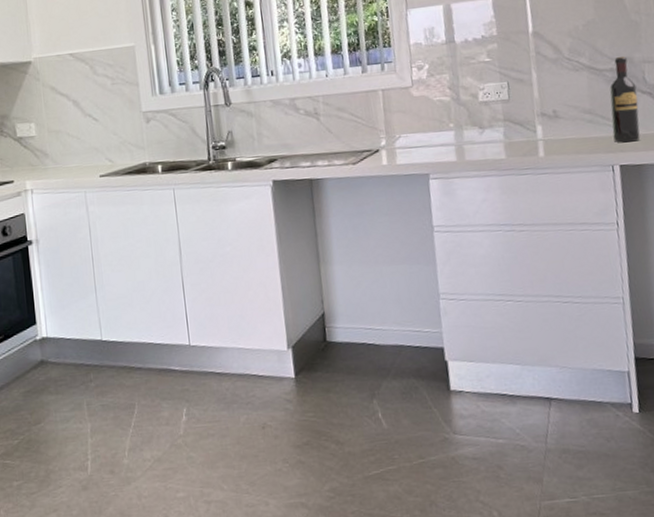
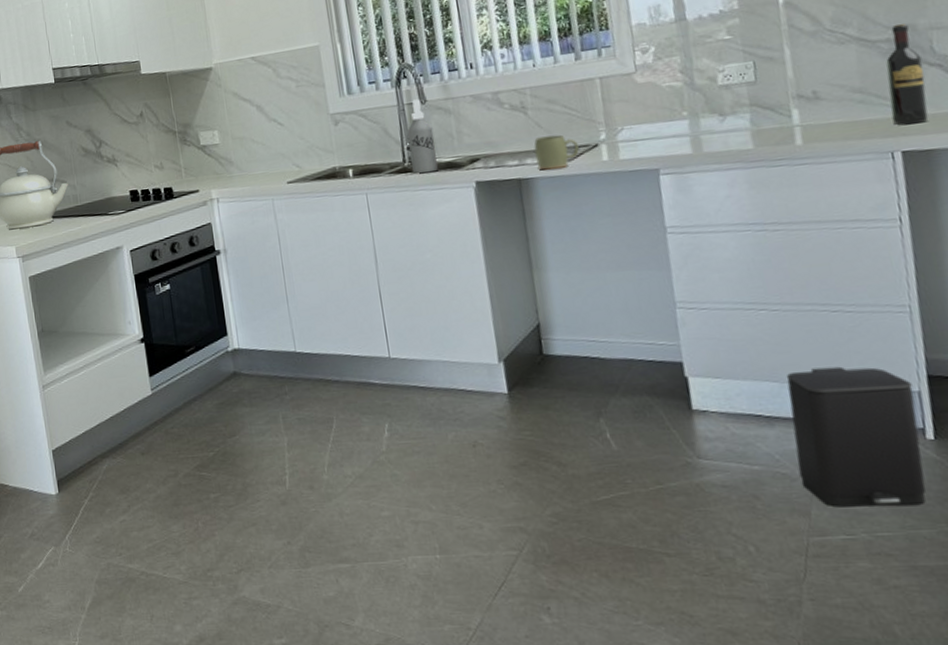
spray bottle: none [212,101,240,172] -> present [406,99,438,174]
mug: none [324,140,363,172] -> present [533,134,579,170]
pedal bin: none [526,350,632,474] -> present [786,366,927,507]

